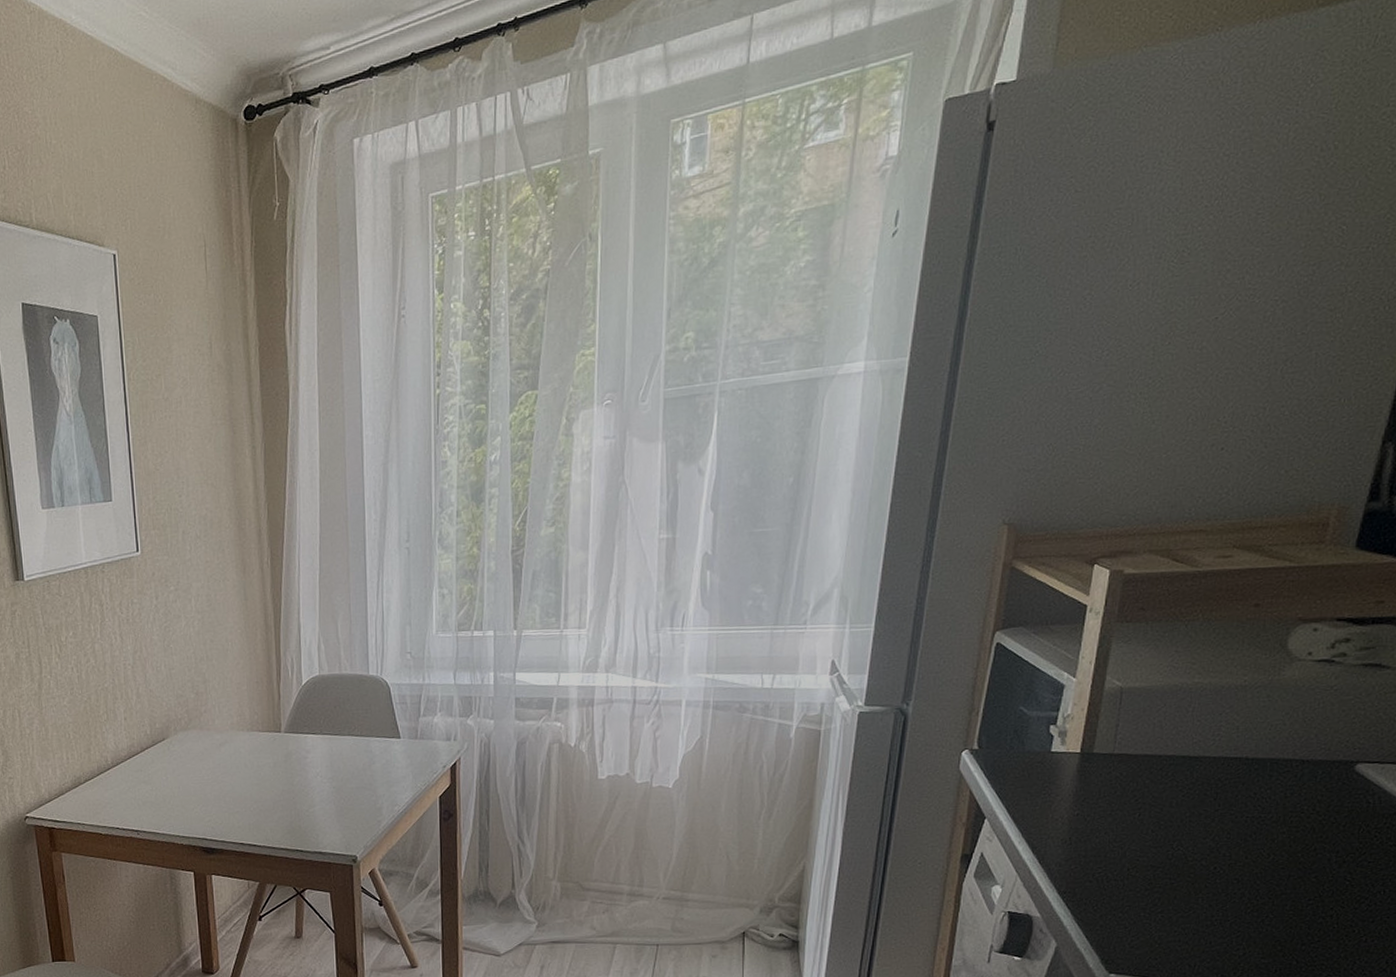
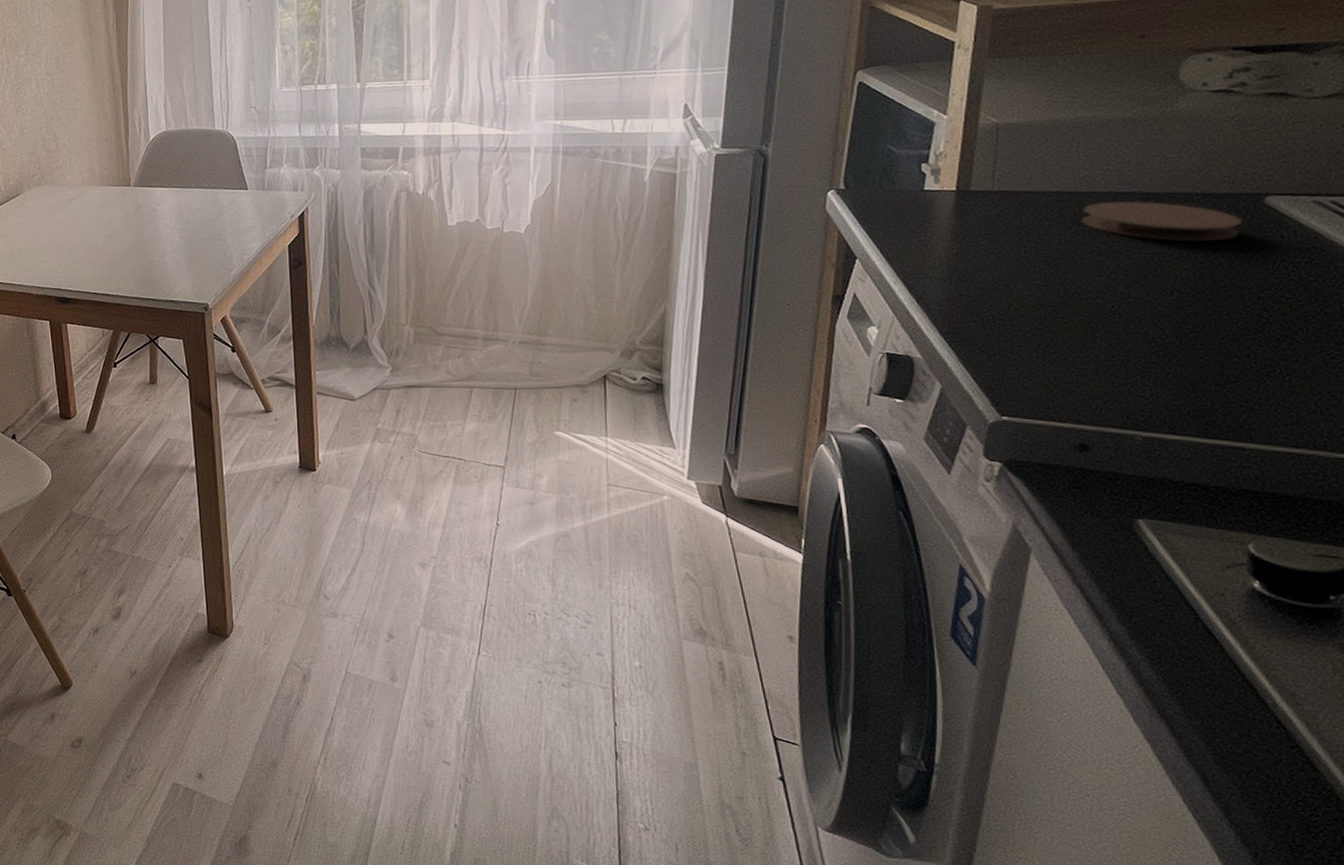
coaster: none [1191,765,1334,807] -> present [1080,200,1242,243]

